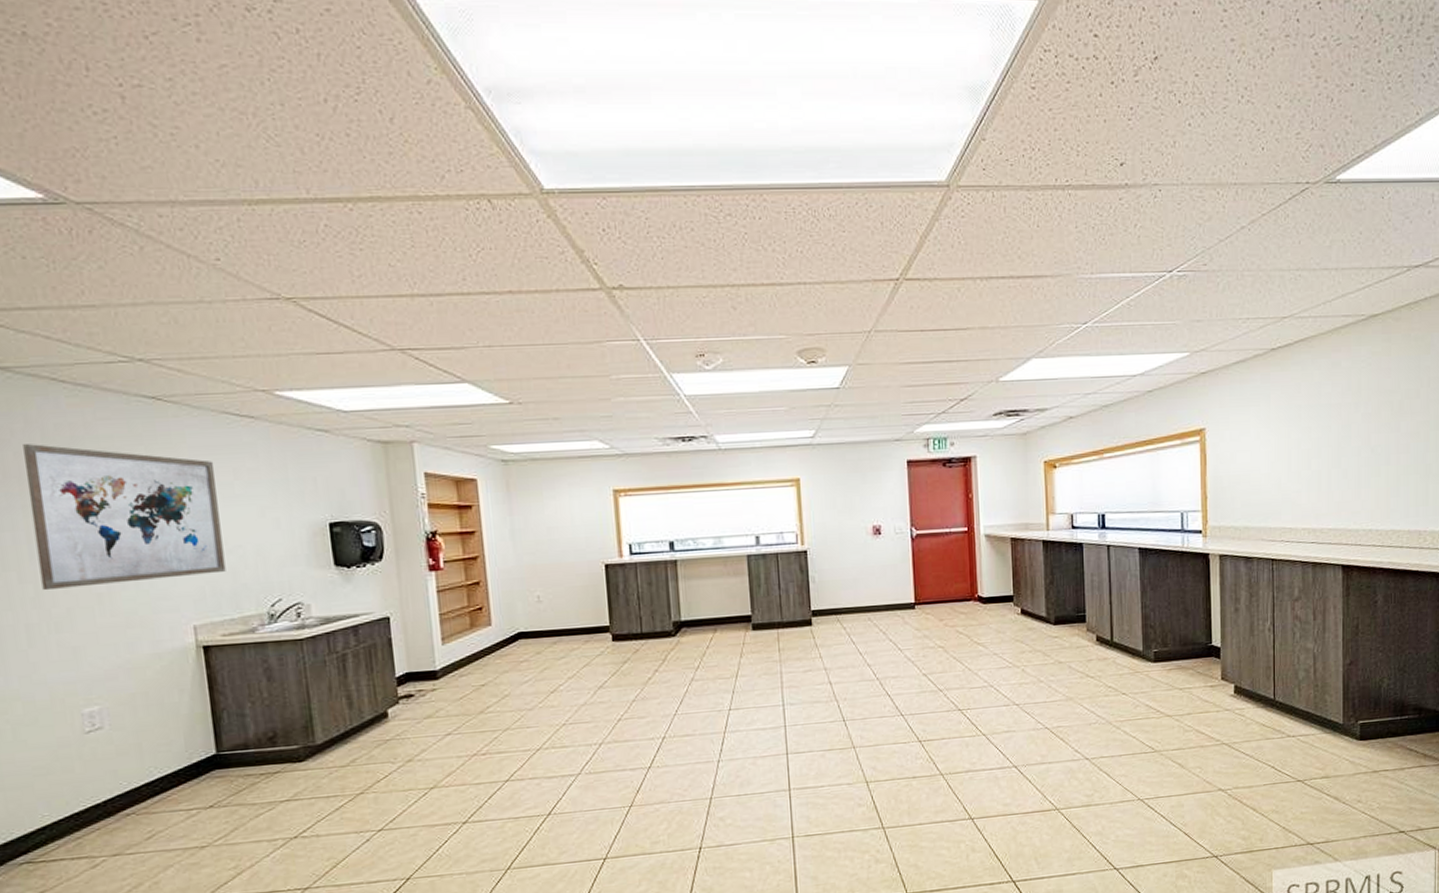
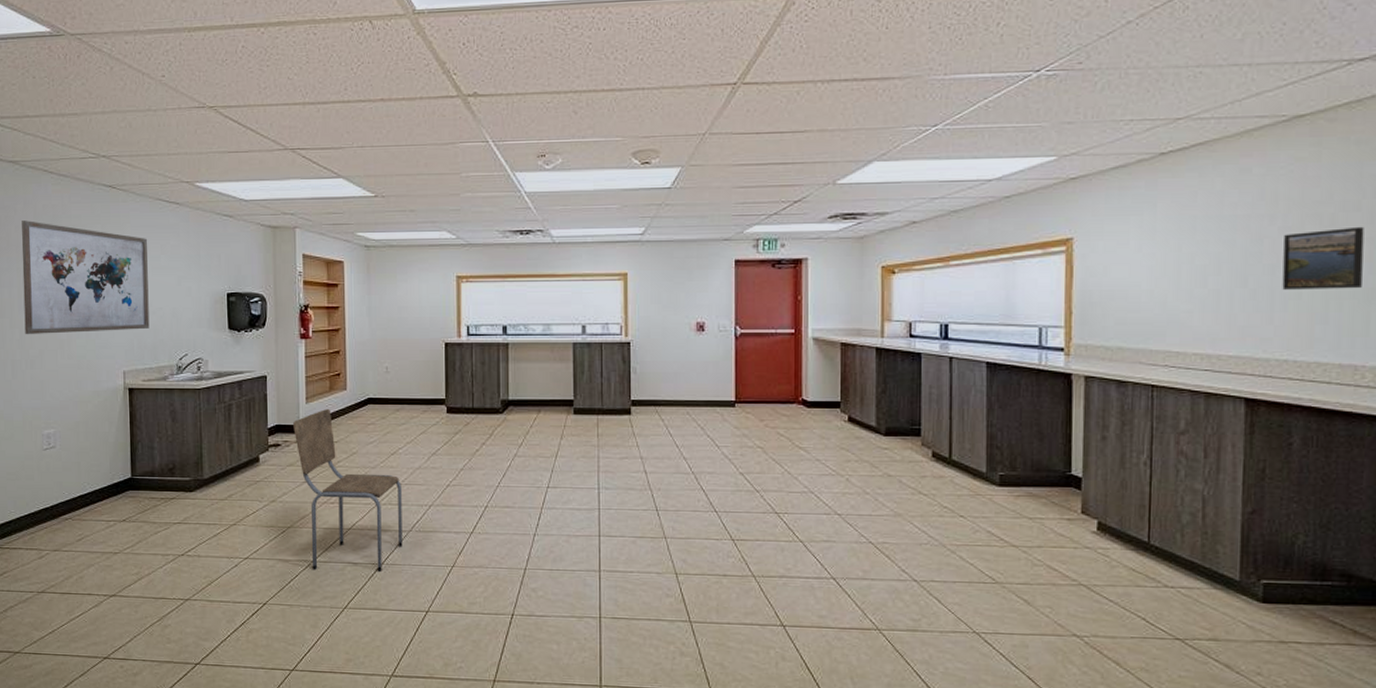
dining chair: none [428,648,572,833] -> present [293,408,403,573]
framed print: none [1366,411,1423,468] -> present [1282,226,1364,290]

